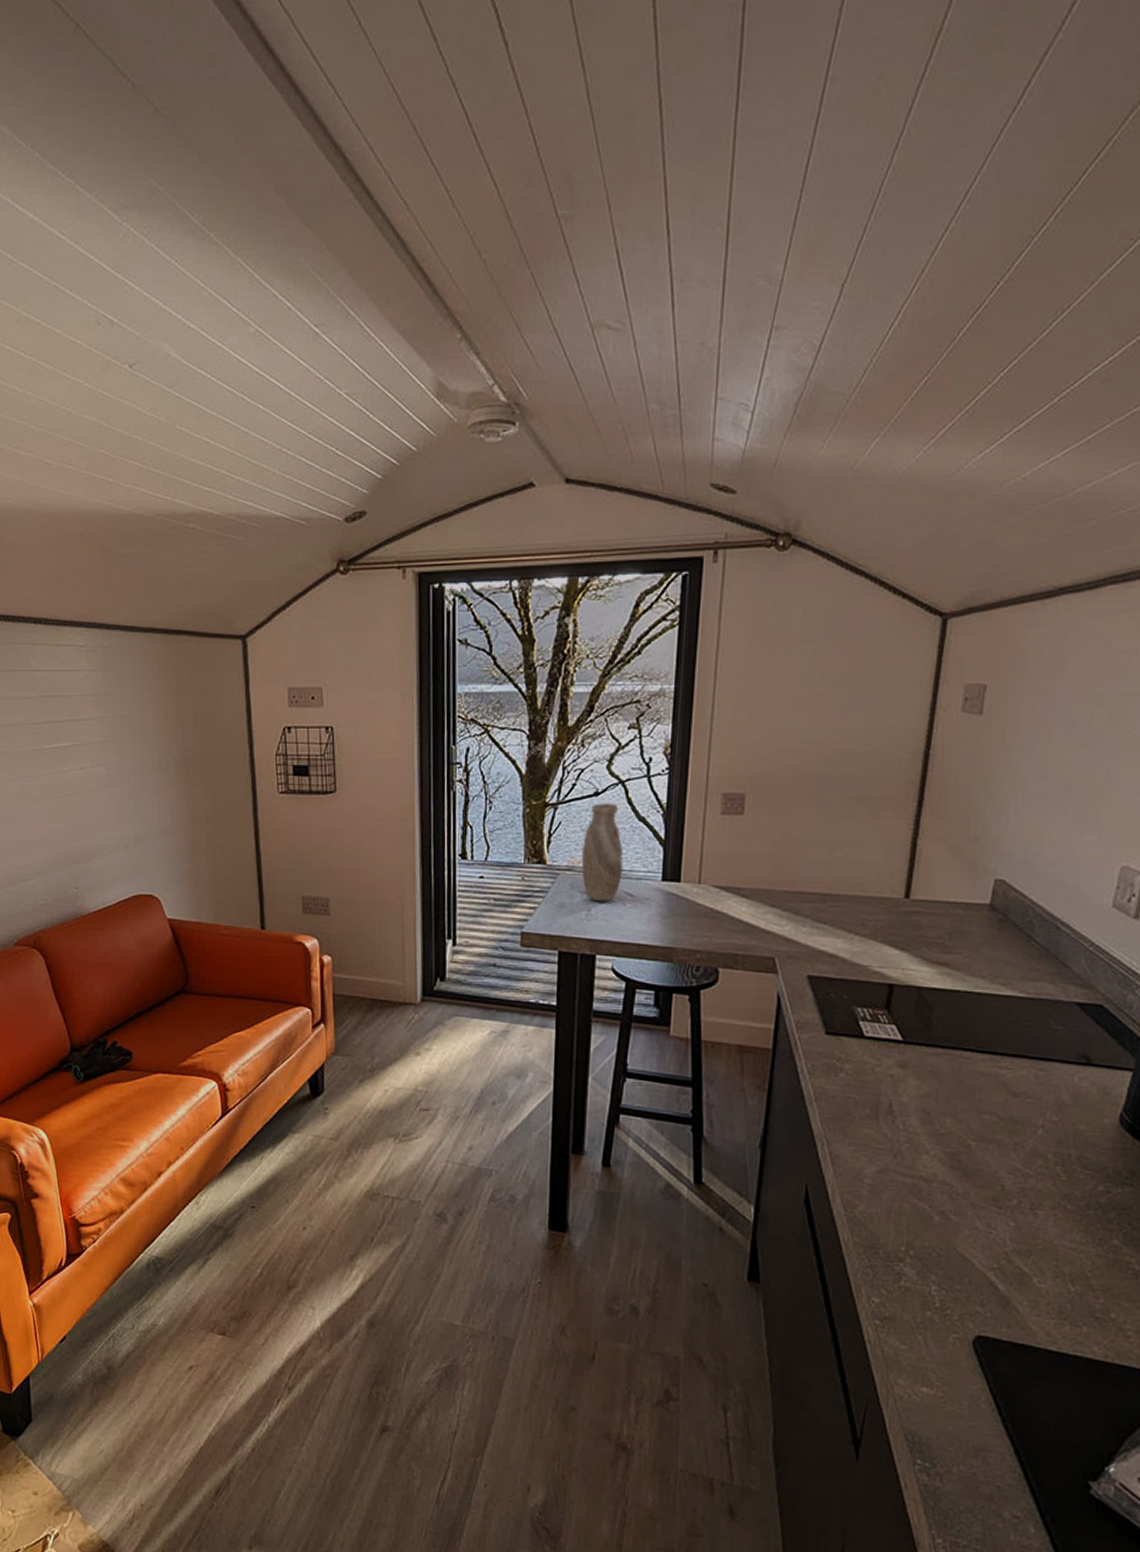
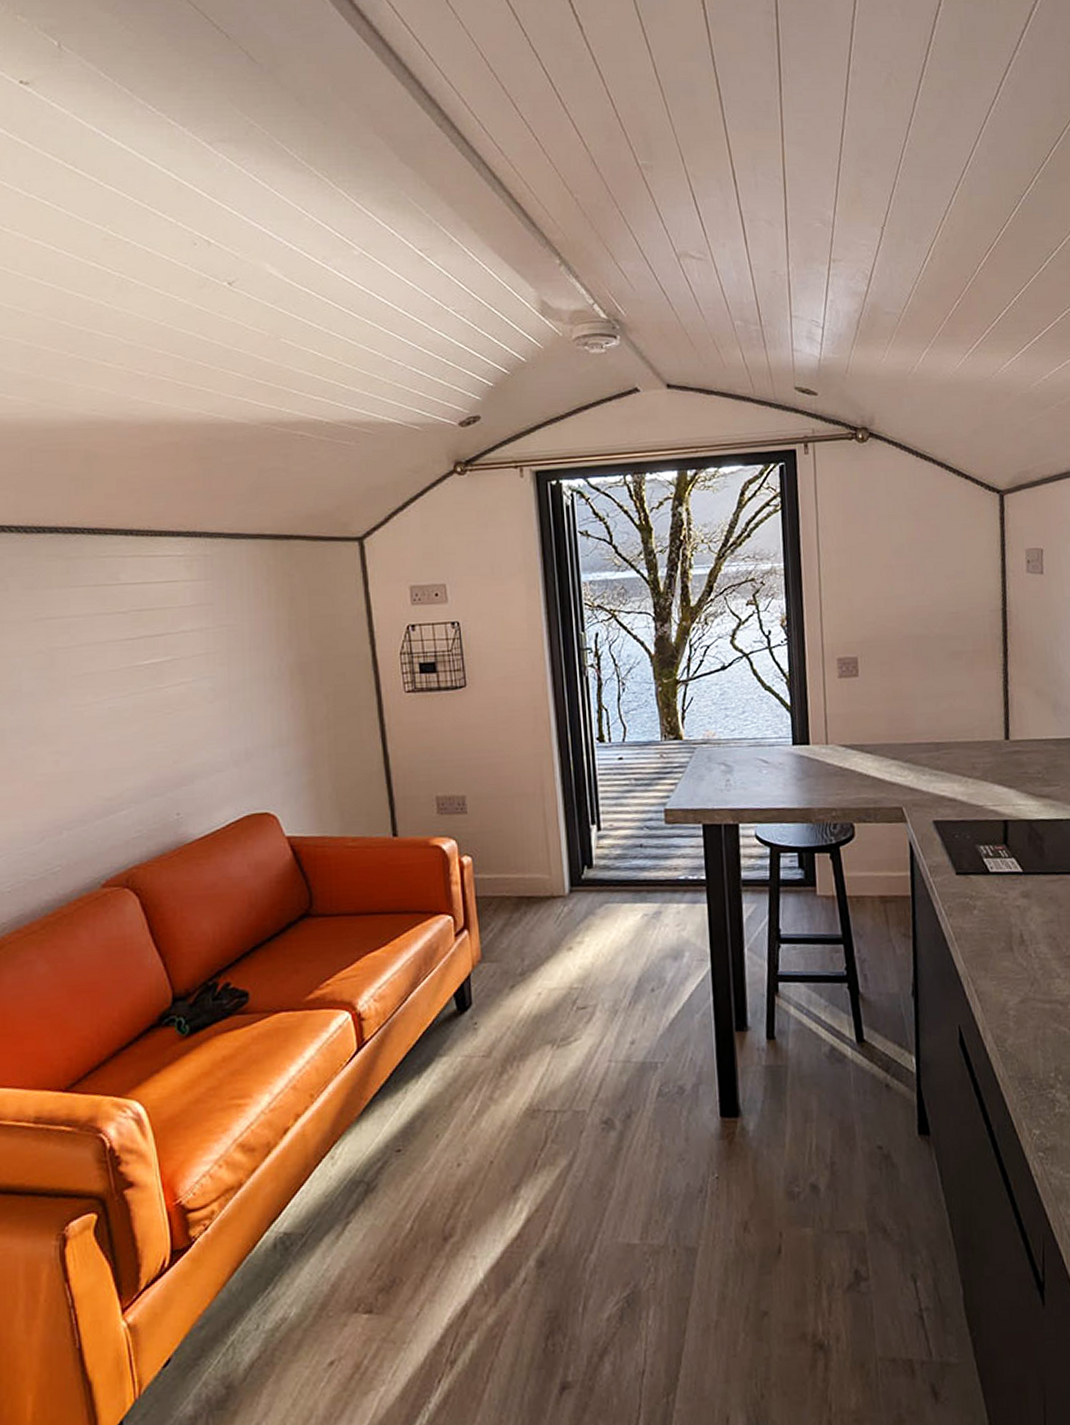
vase: present [581,803,624,902] -> none [715,676,756,771]

